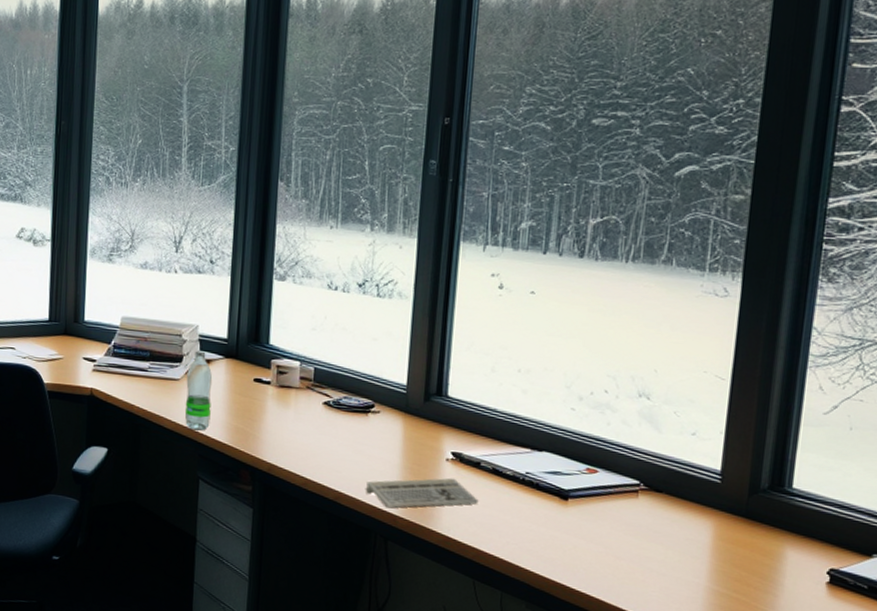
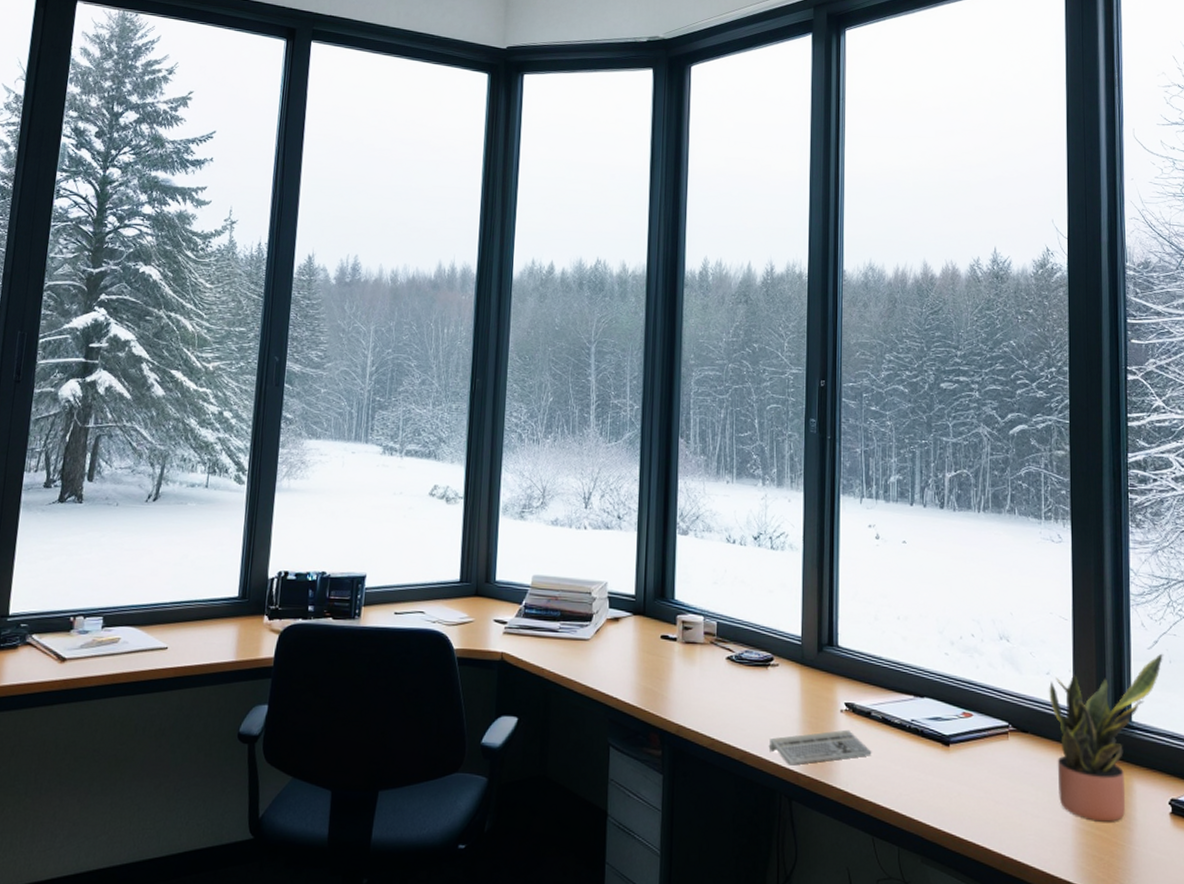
bottle: present [184,351,213,431] -> none [594,608,622,693]
potted plant: none [692,419,844,586] -> present [1049,653,1164,822]

